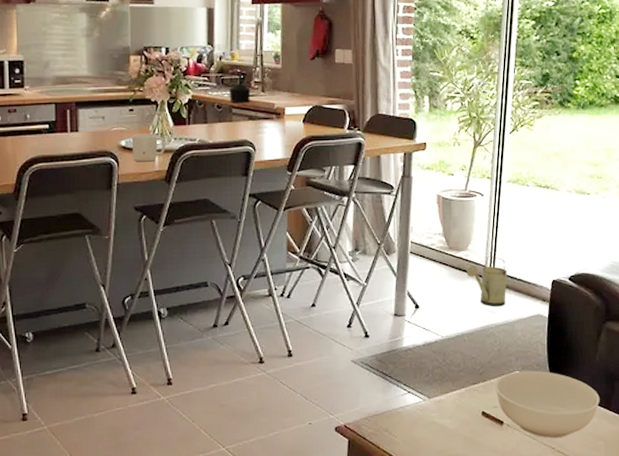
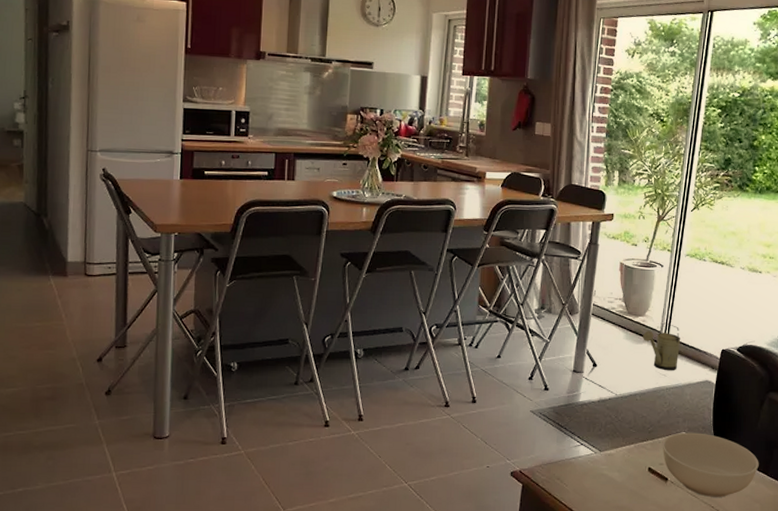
mug: present [132,134,166,162] -> none [342,186,374,213]
kettle: present [229,73,251,103] -> none [436,137,456,165]

